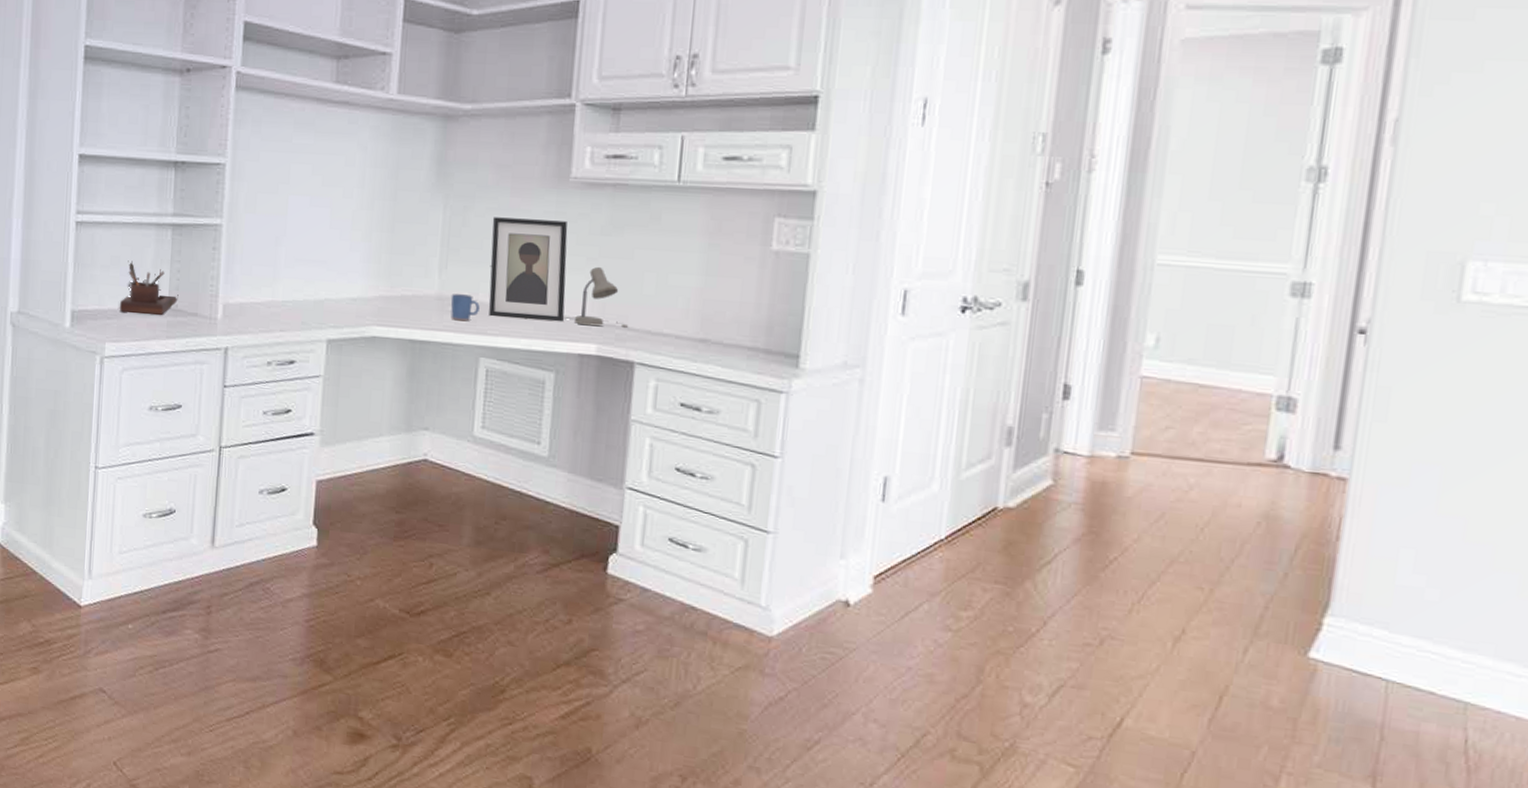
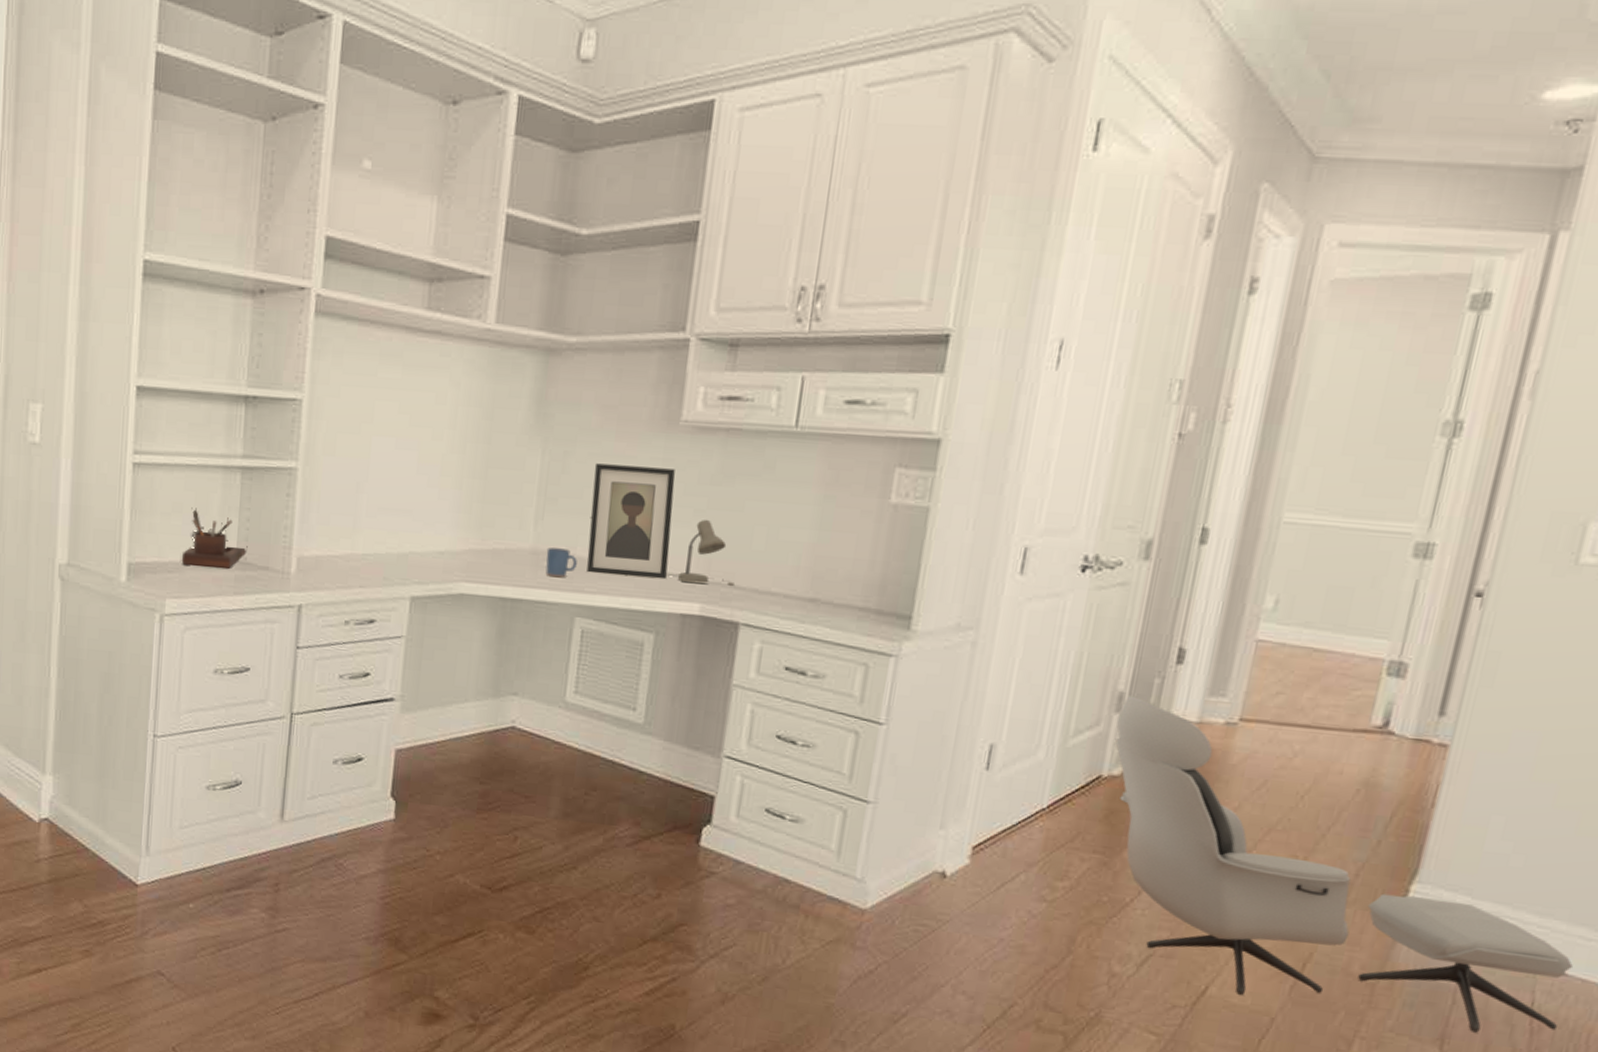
armchair: none [1007,430,1504,771] -> present [1114,696,1573,1033]

